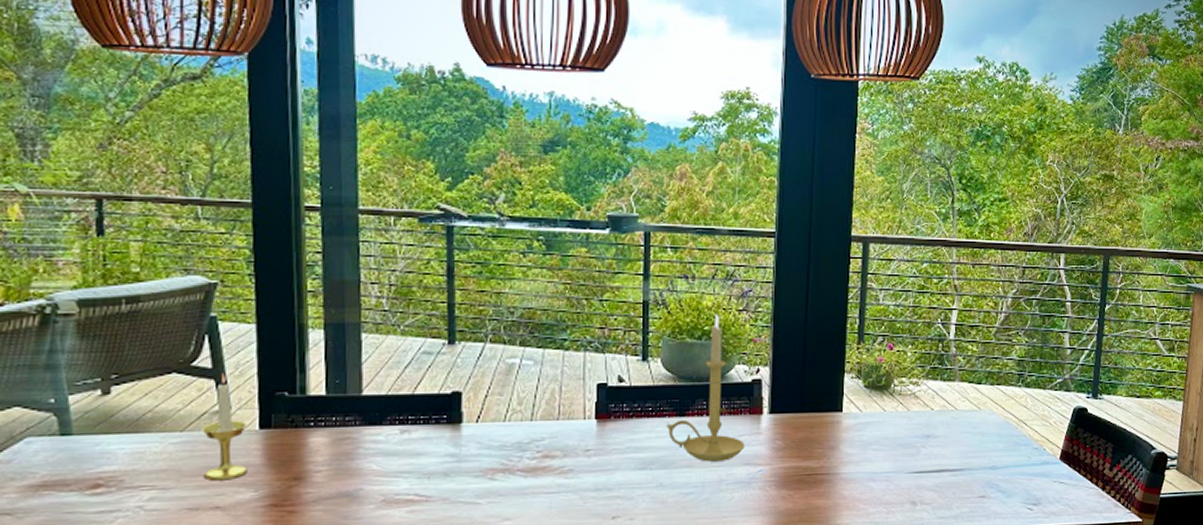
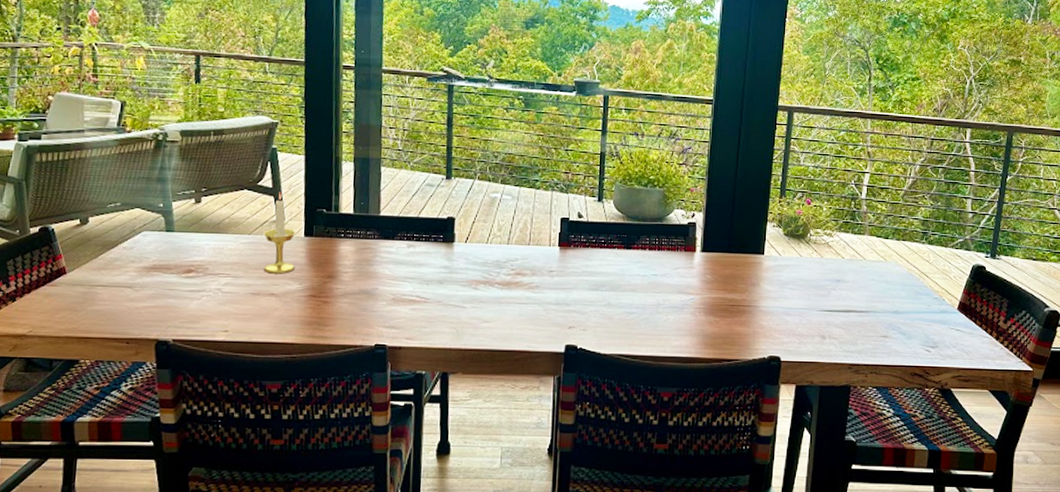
candle holder: present [667,314,745,462] -> none [616,166,680,289]

